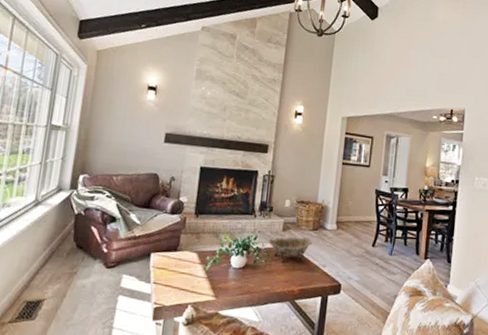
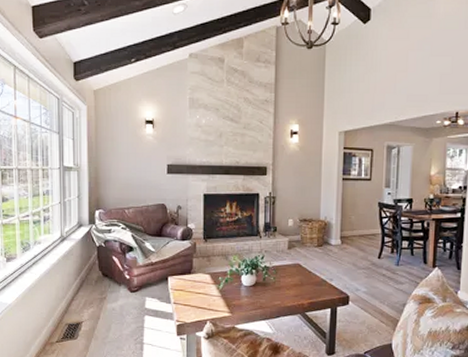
decorative bowl: present [268,237,313,262] -> none [275,254,318,278]

